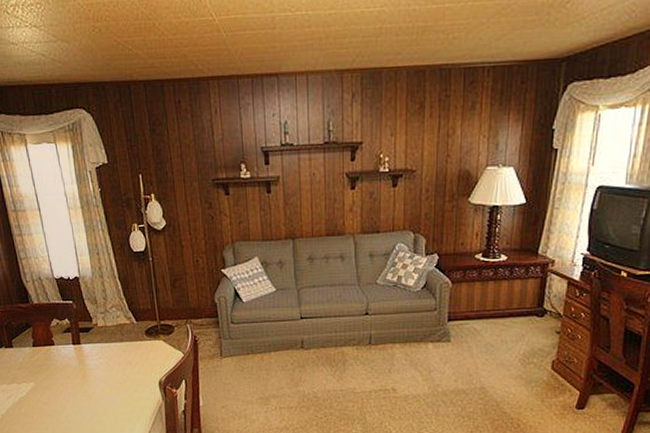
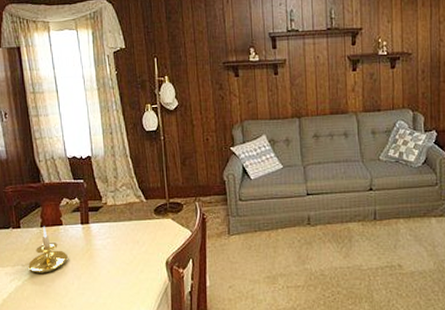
candle holder: none [23,346,62,391] -> present [28,226,68,273]

